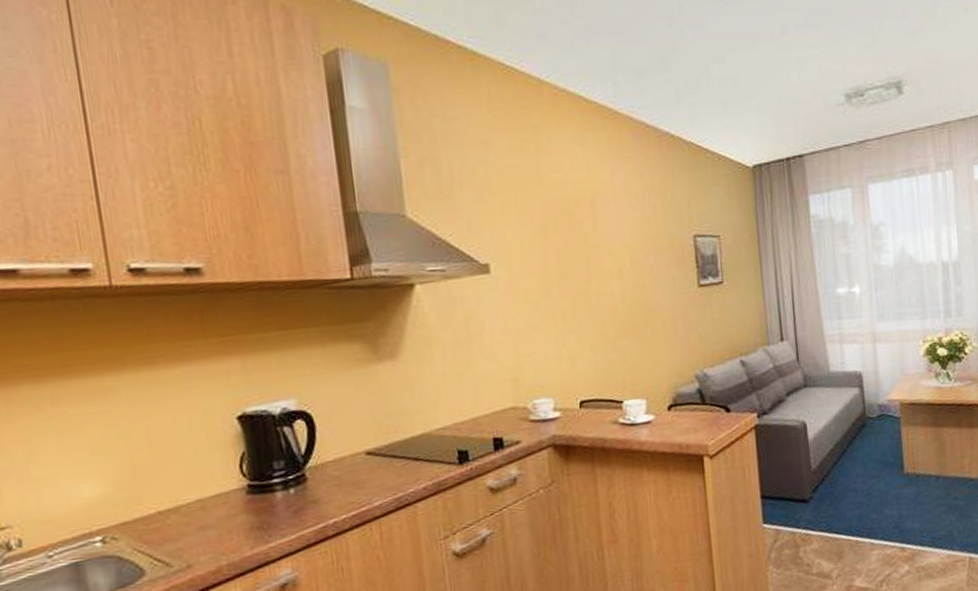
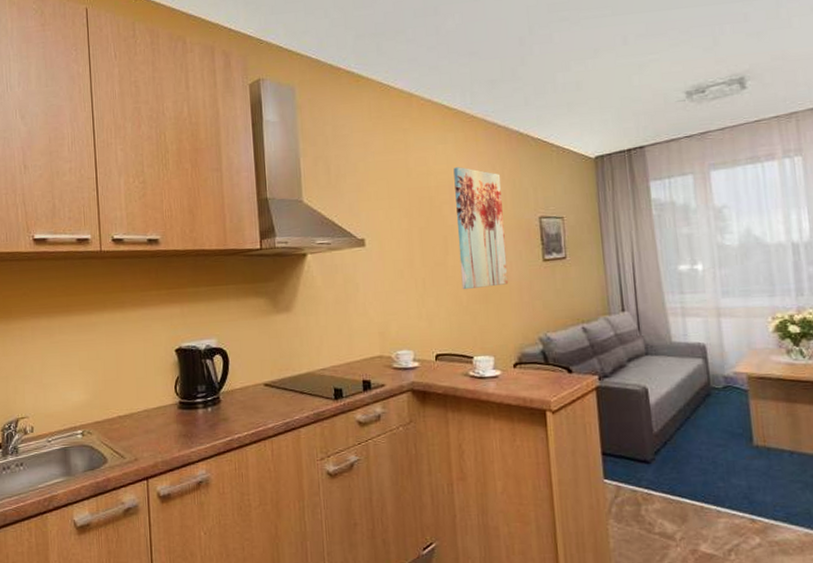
wall art: none [595,174,661,324] -> present [453,167,509,290]

